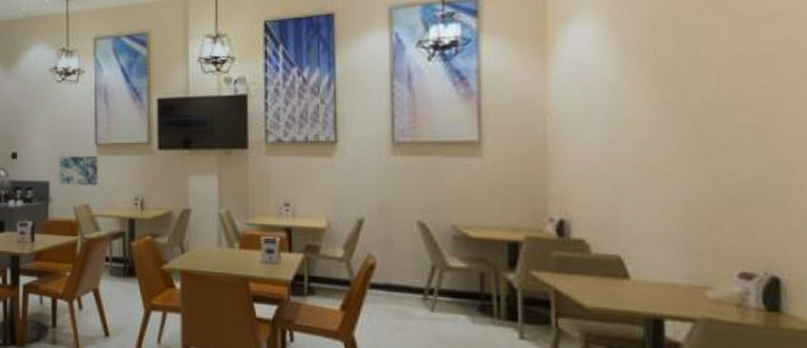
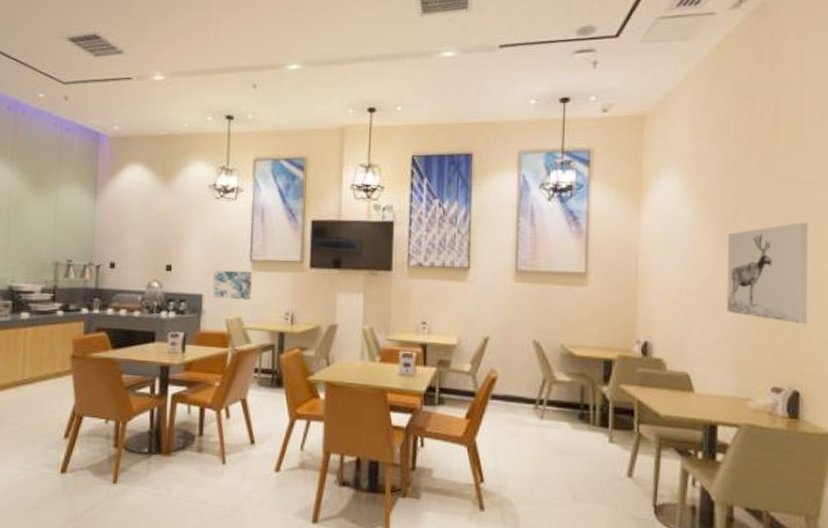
wall art: none [666,65,788,194] -> present [726,222,808,325]

